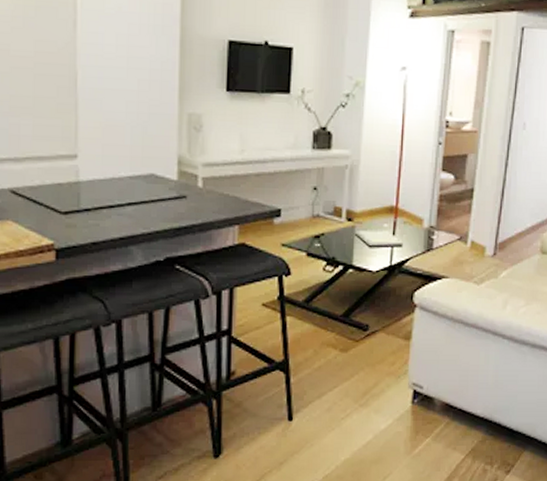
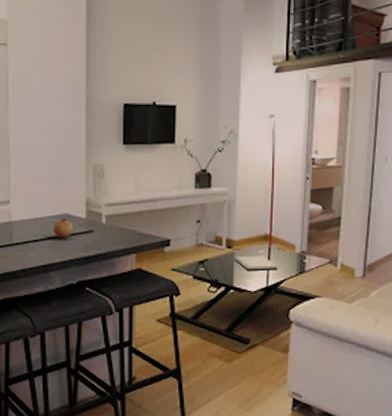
fruit: none [135,178,162,205] -> present [53,217,74,238]

